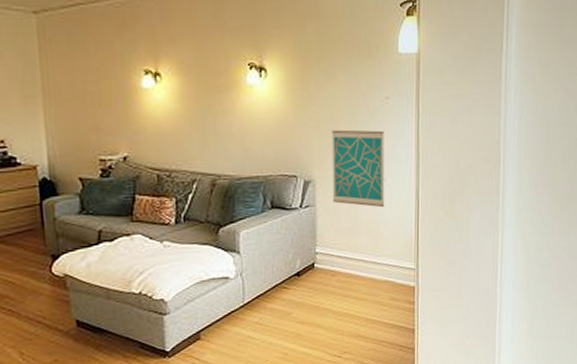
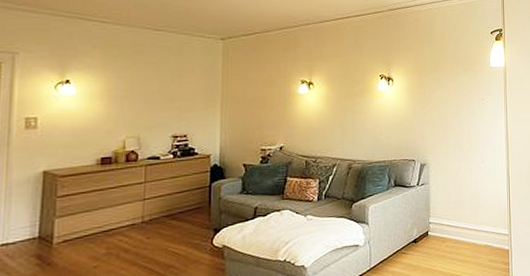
wall art: present [331,129,385,208] -> none [441,123,483,185]

